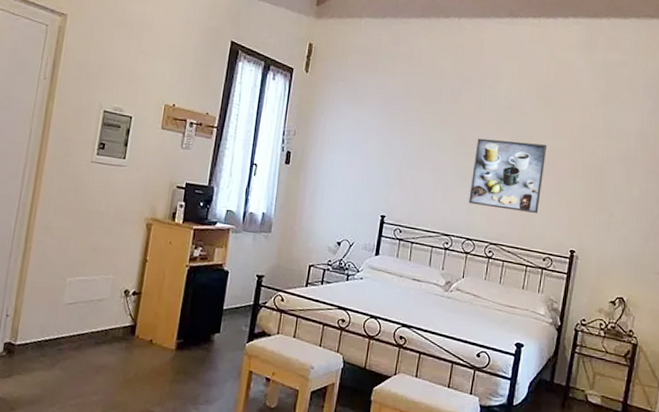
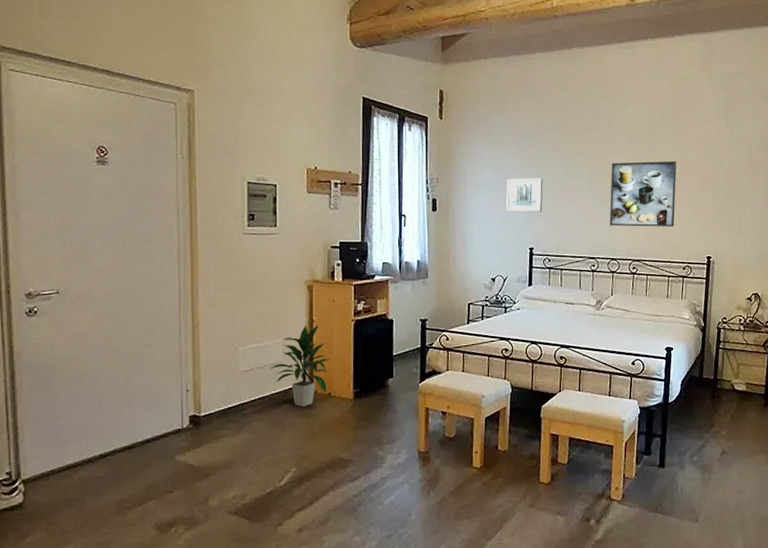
indoor plant: none [94,264,160,351] -> present [270,325,332,407]
wall art: none [361,141,404,180] -> present [506,178,543,212]

